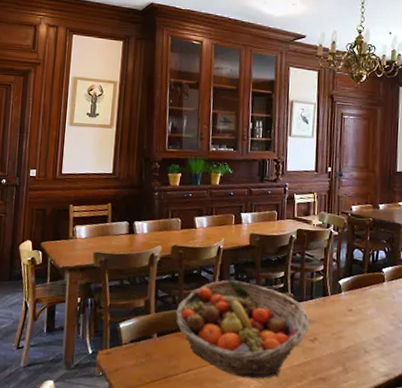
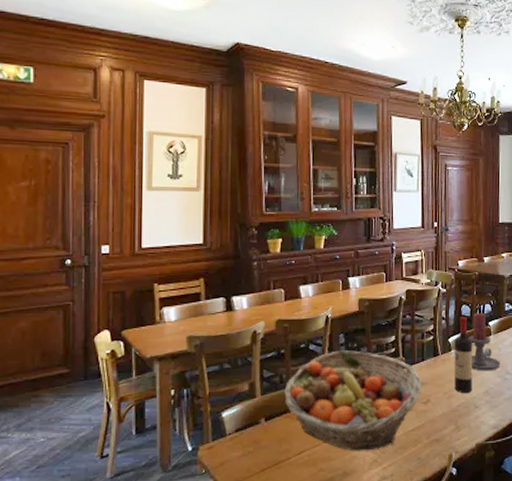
wine bottle: none [343,260,364,337] -> present [454,317,473,393]
candle holder: none [360,258,395,318] -> present [469,313,501,371]

